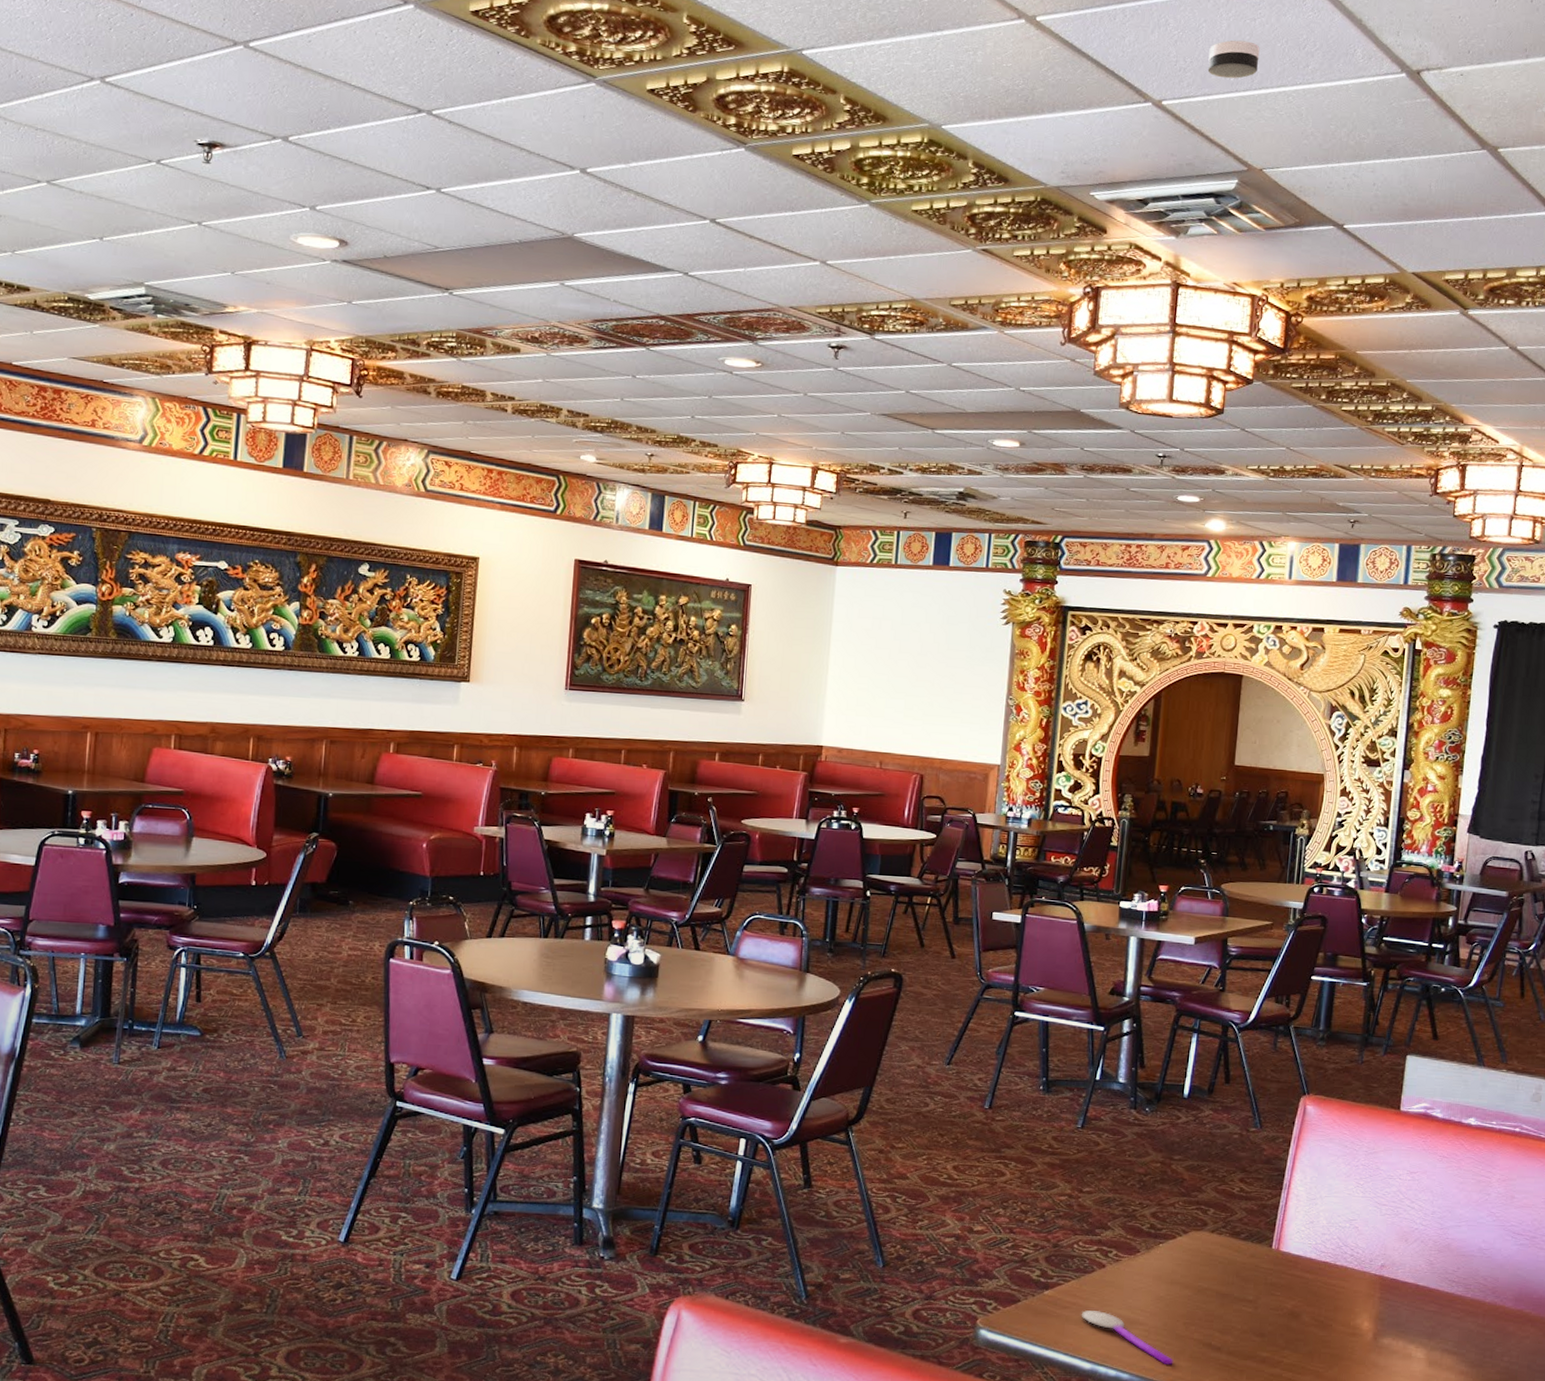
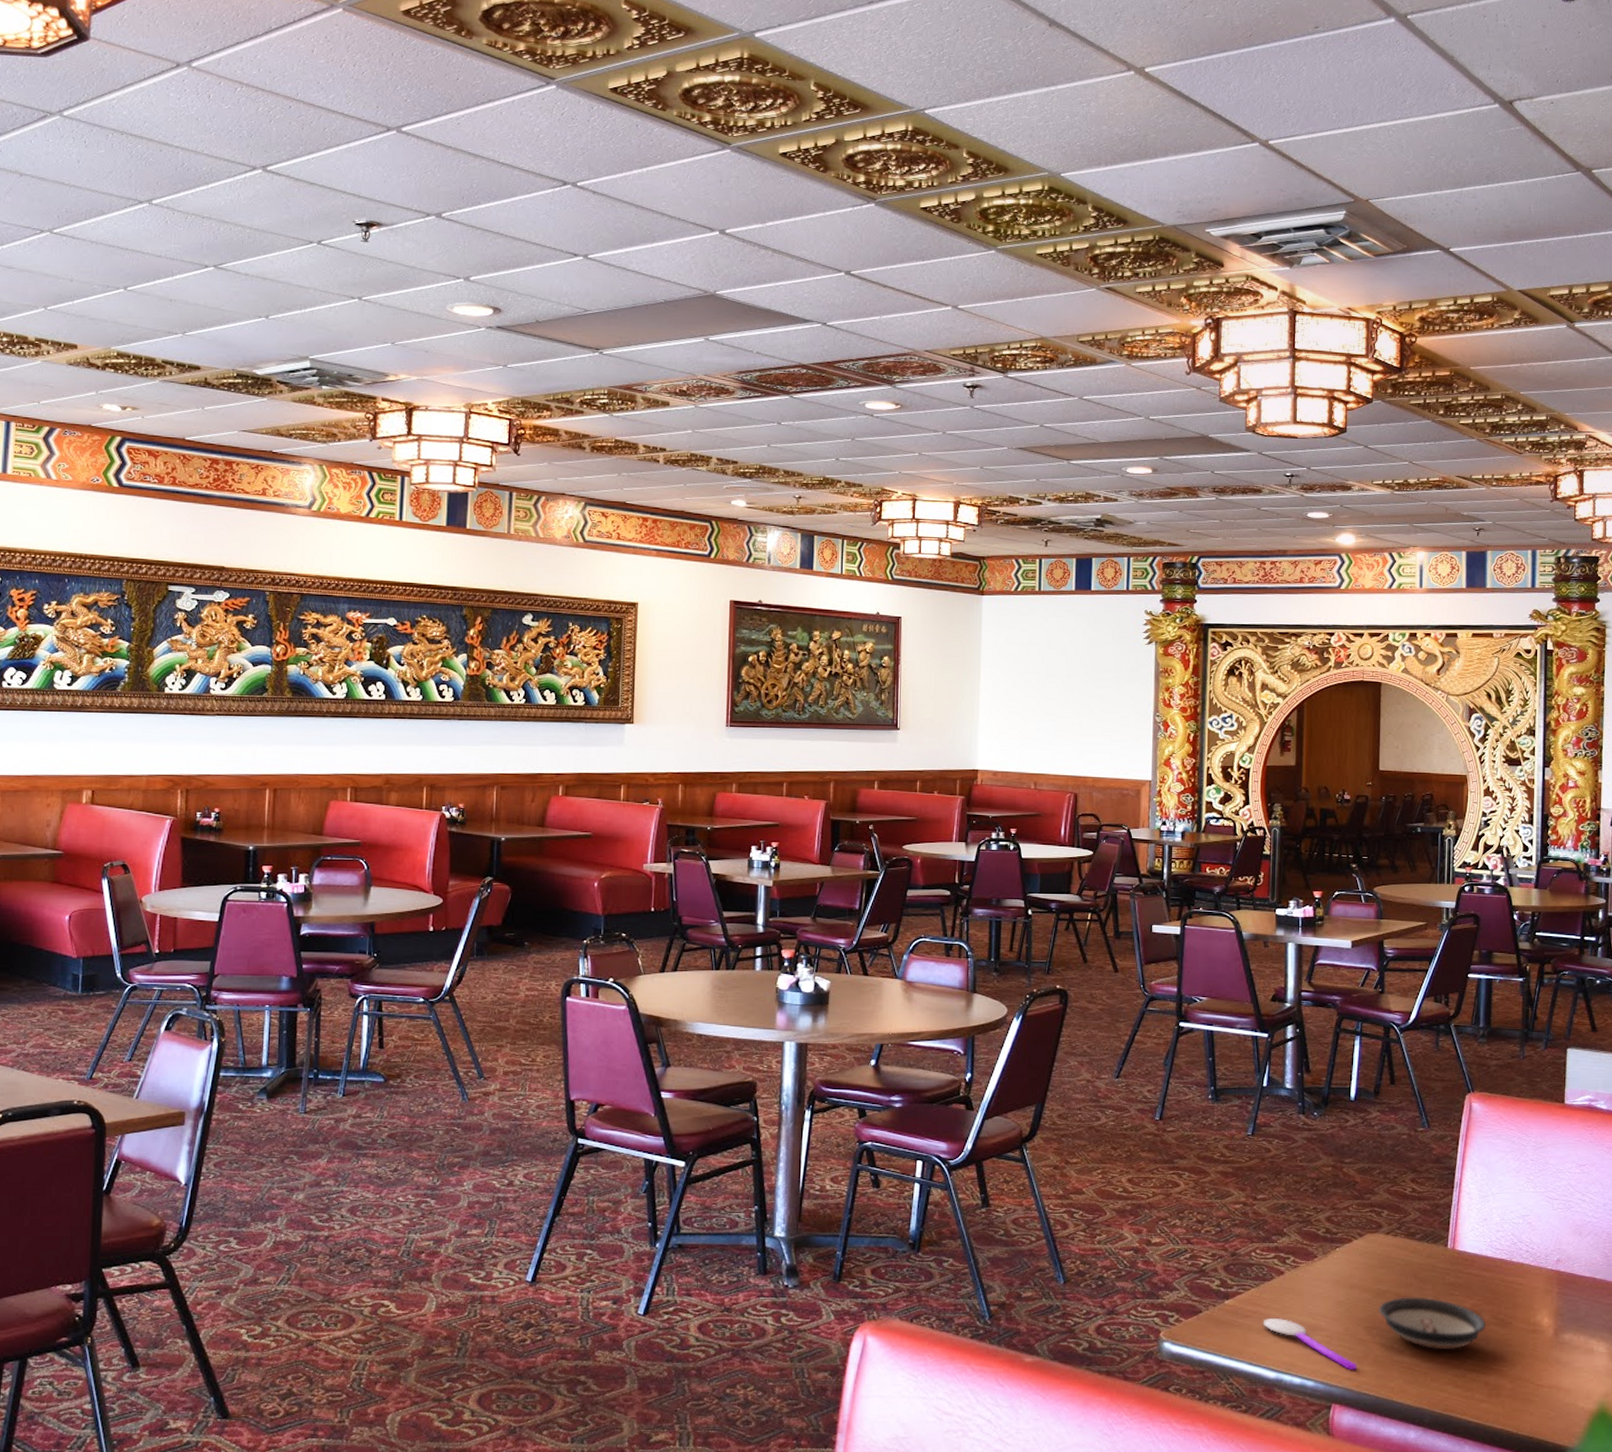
saucer: none [1198,1295,1305,1350] -> present [1379,1297,1486,1350]
smoke detector: present [1207,40,1260,79] -> none [1310,80,1359,117]

